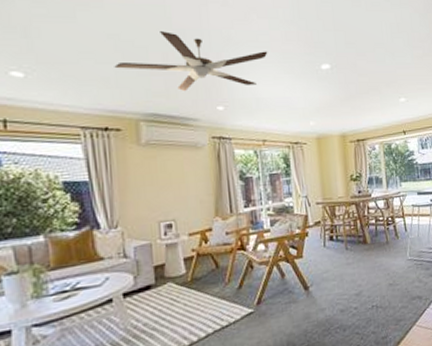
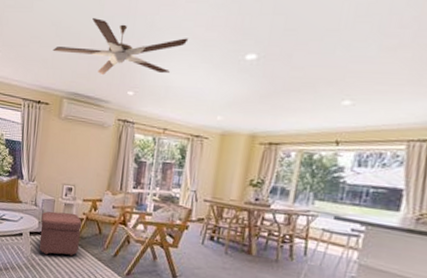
ottoman: none [136,253,195,317] -> present [39,211,82,257]

